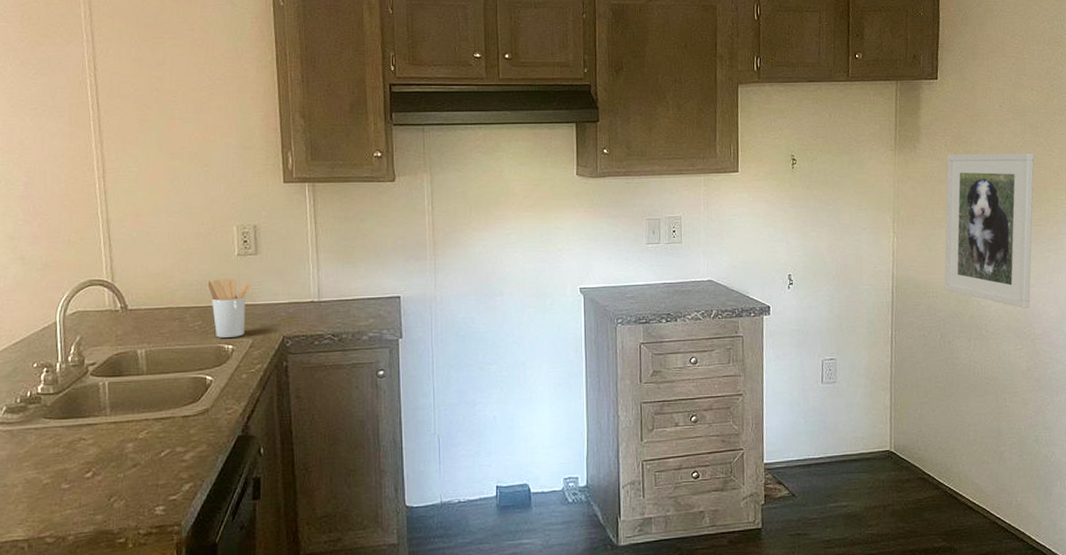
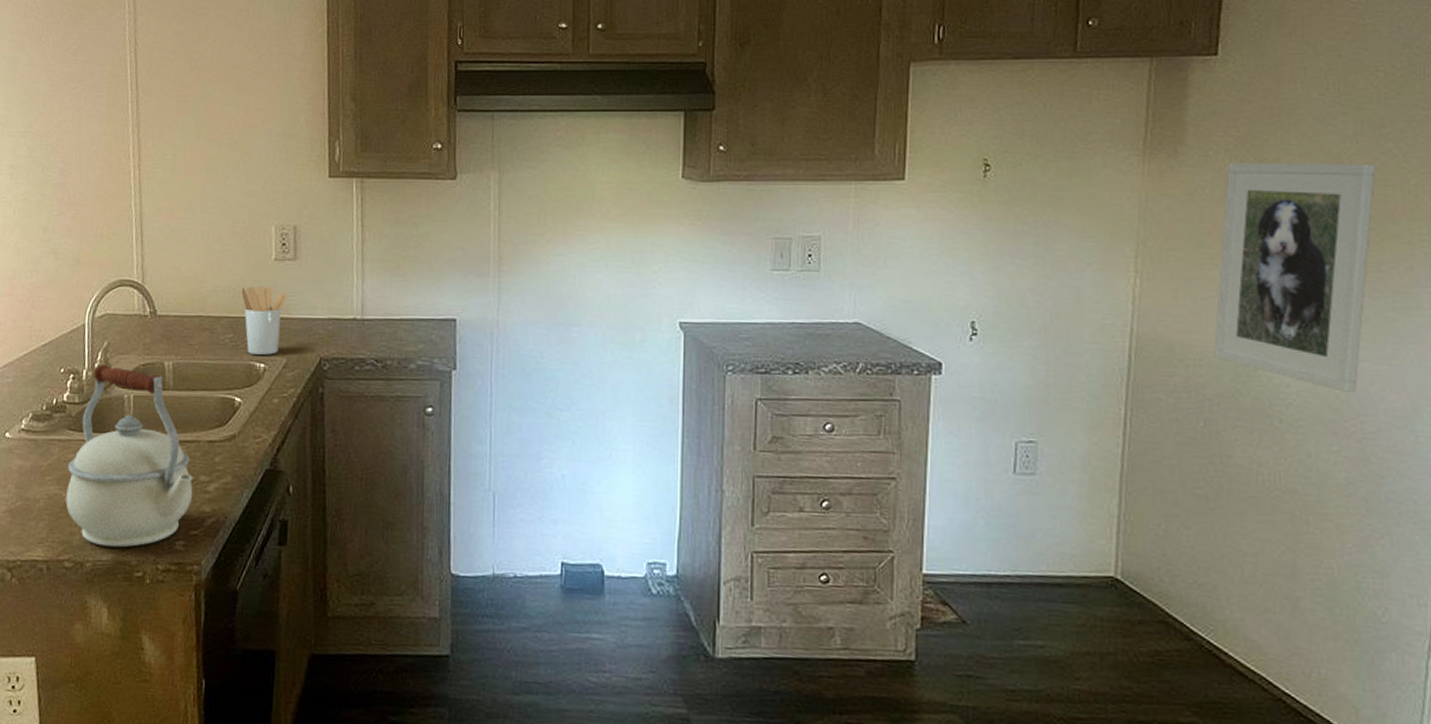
kettle: none [45,357,170,520] -> present [65,364,193,548]

